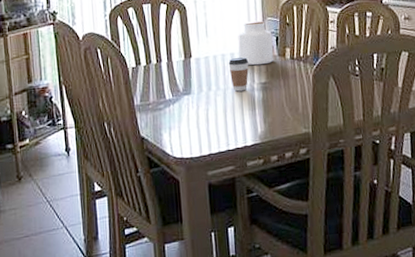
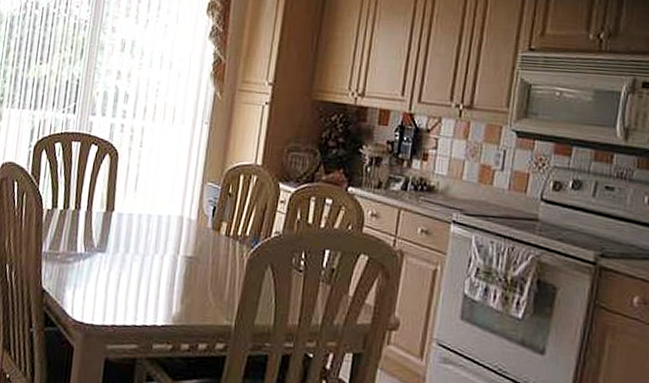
coffee cup: present [228,57,249,92] -> none [152,221,177,262]
jar: present [237,20,274,66] -> none [167,182,210,236]

